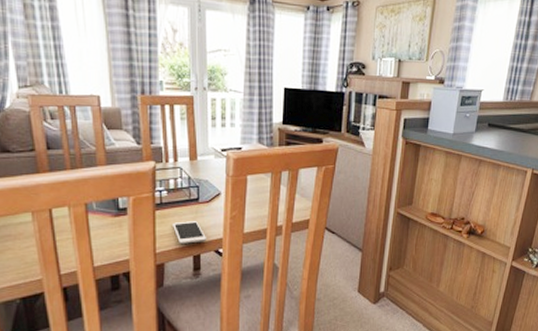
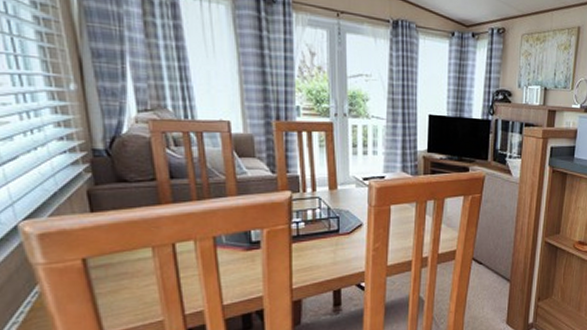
cell phone: present [173,221,207,244] -> none [311,254,348,278]

